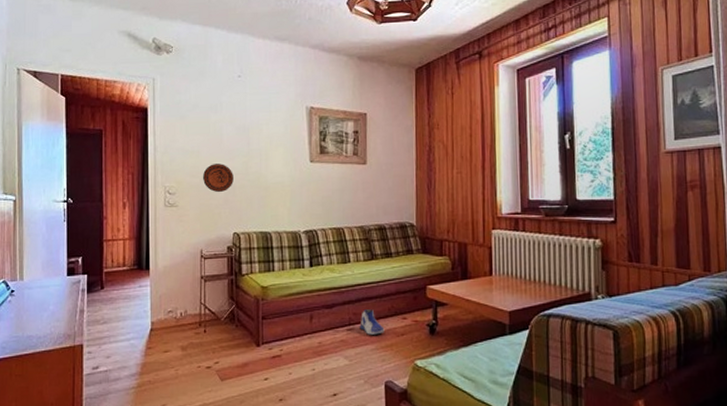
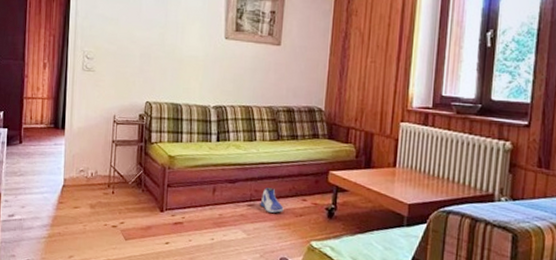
decorative plate: present [203,164,233,193] -> none [120,33,150,62]

